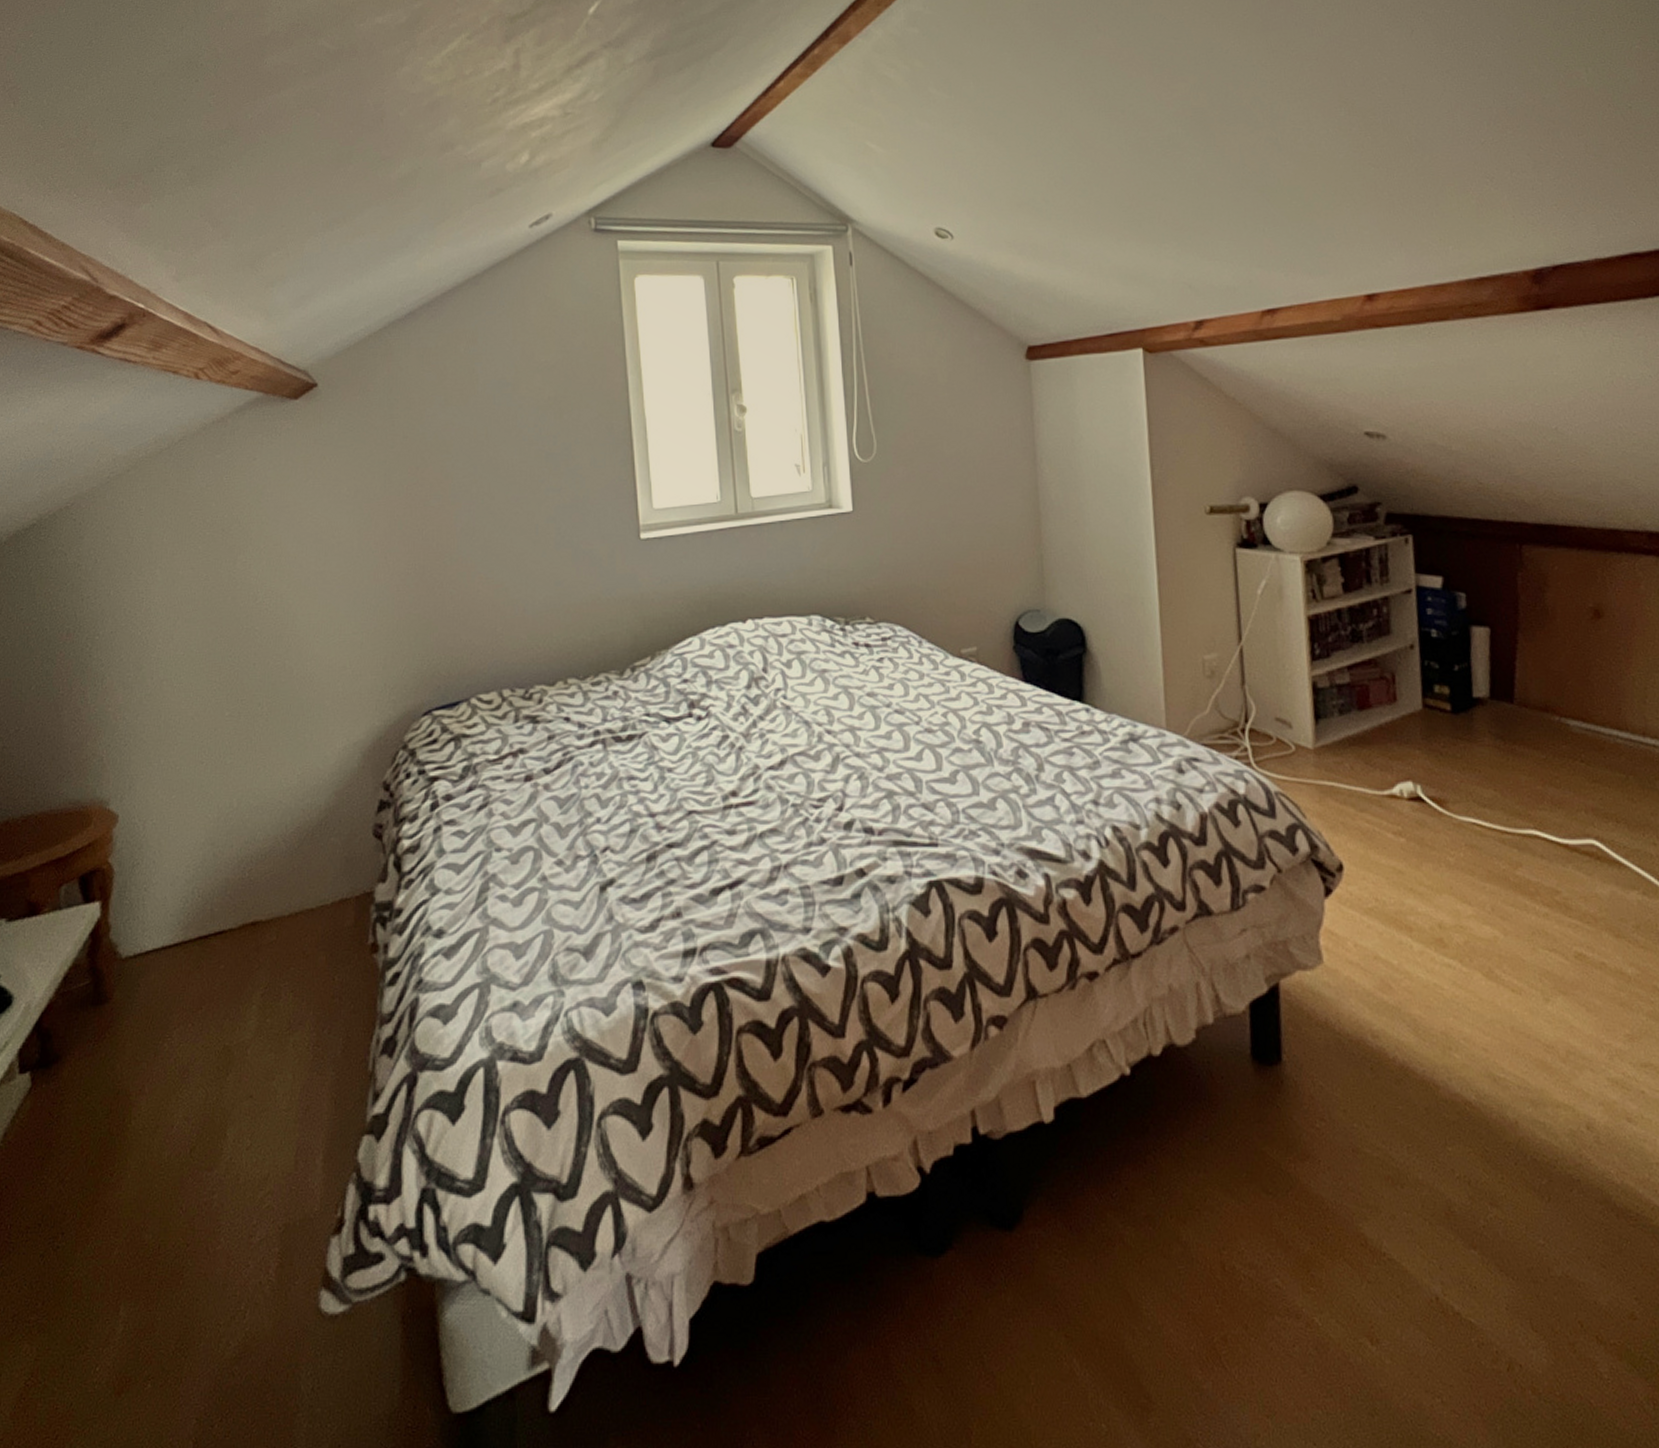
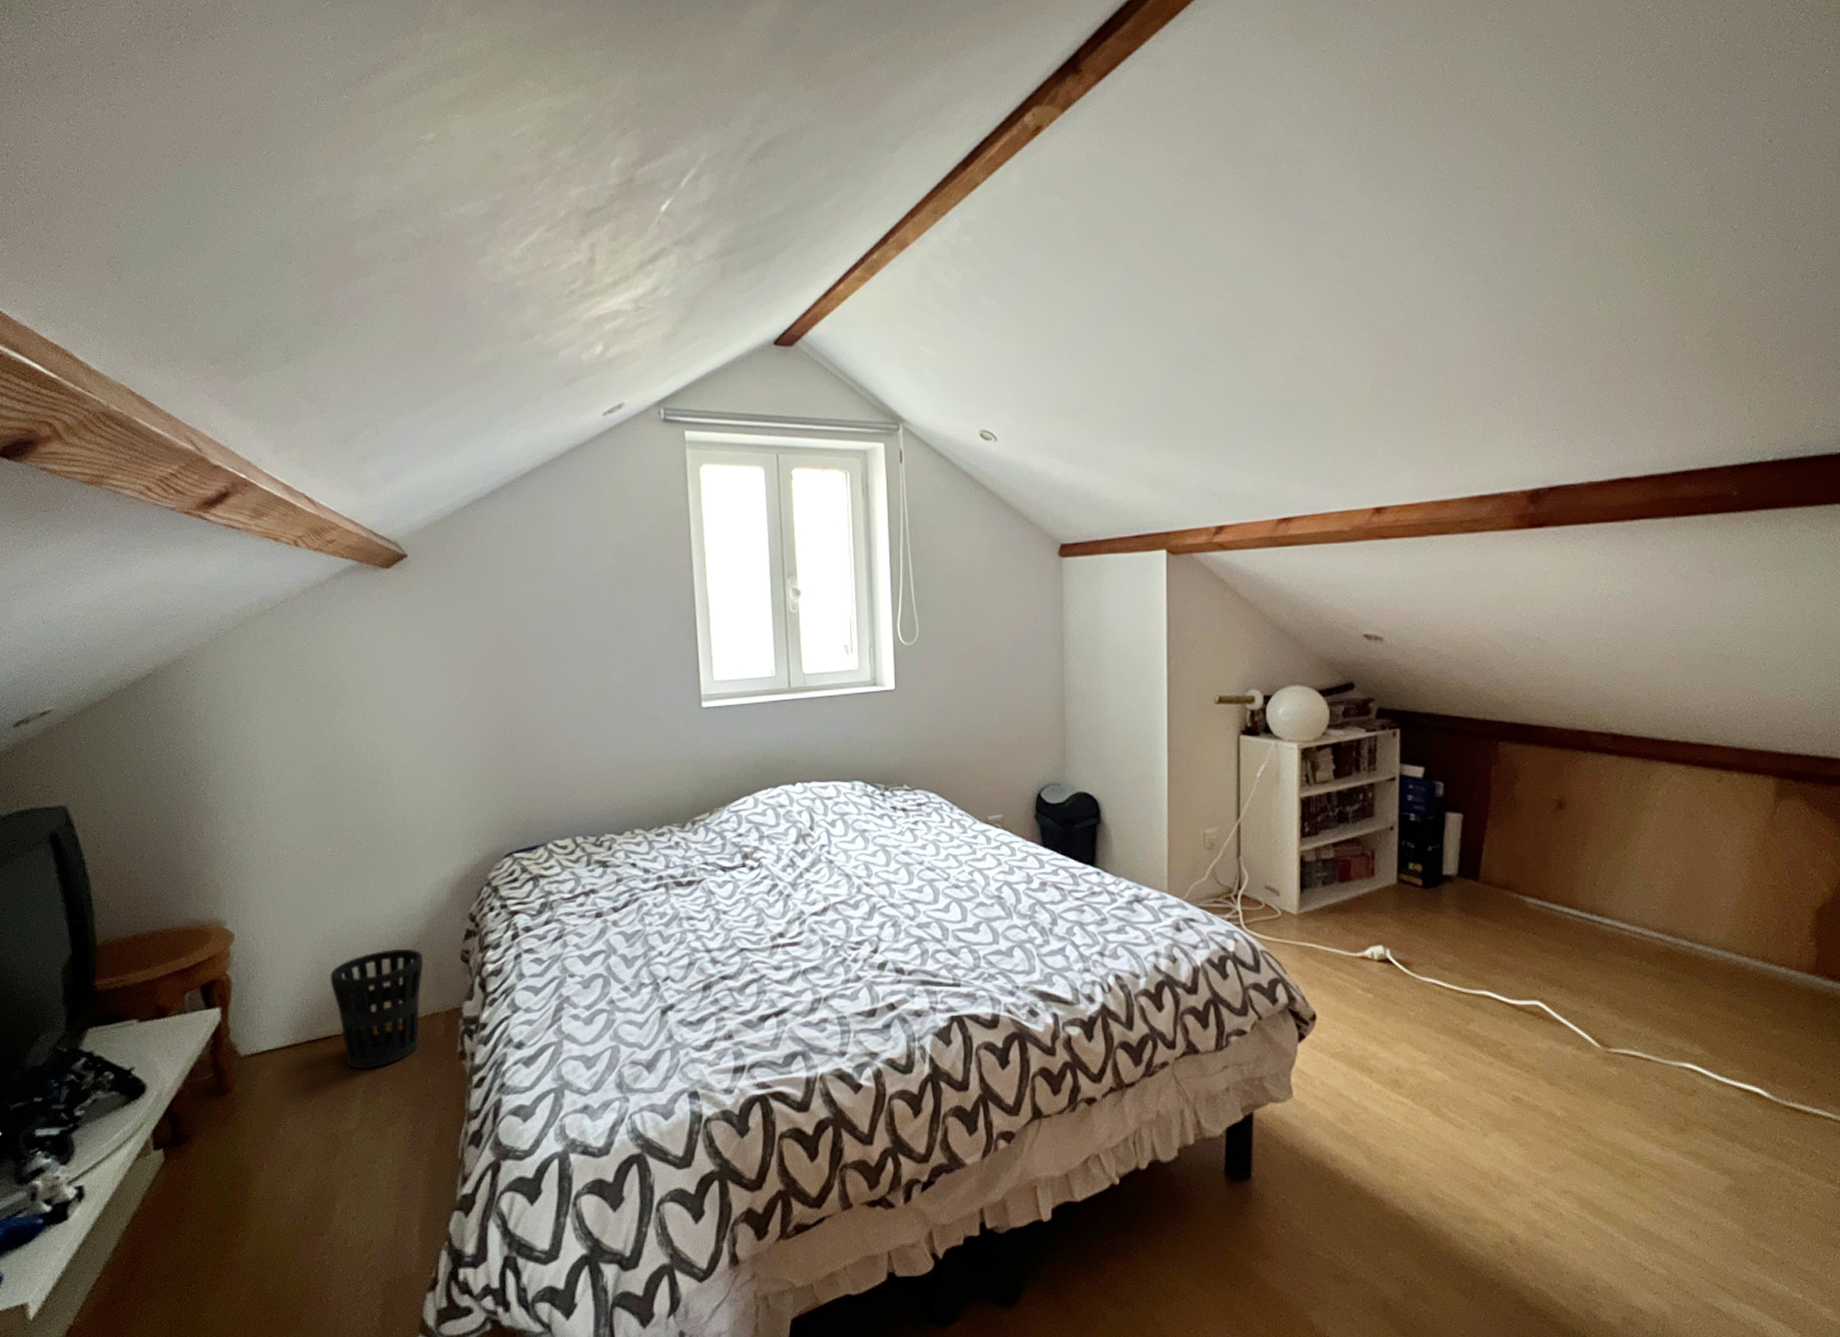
wastebasket: none [225,824,330,968] -> present [330,948,423,1068]

